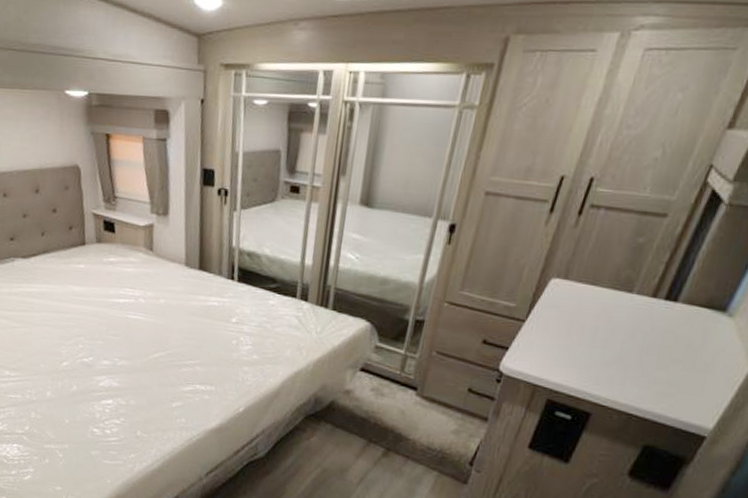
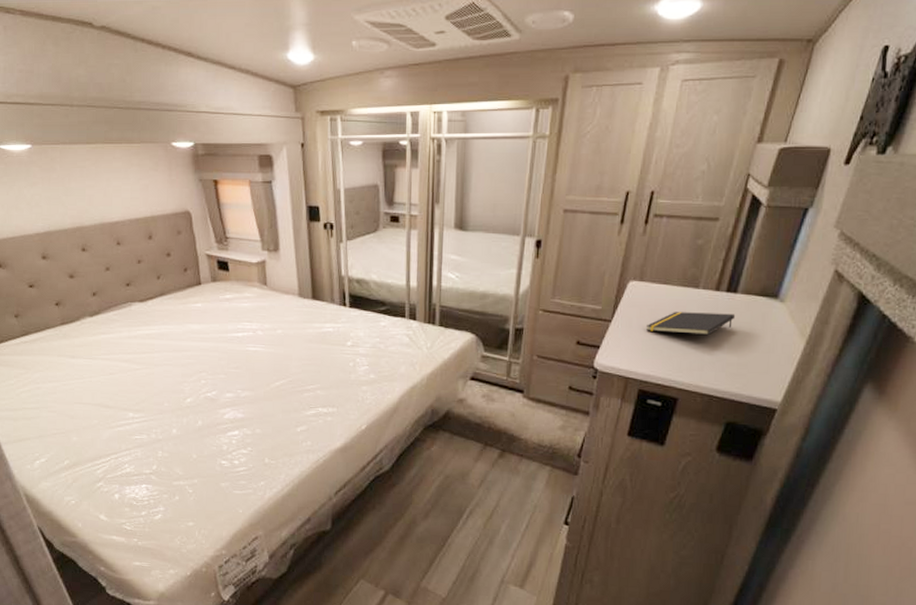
notepad: none [564,317,672,346] -> present [646,312,736,335]

